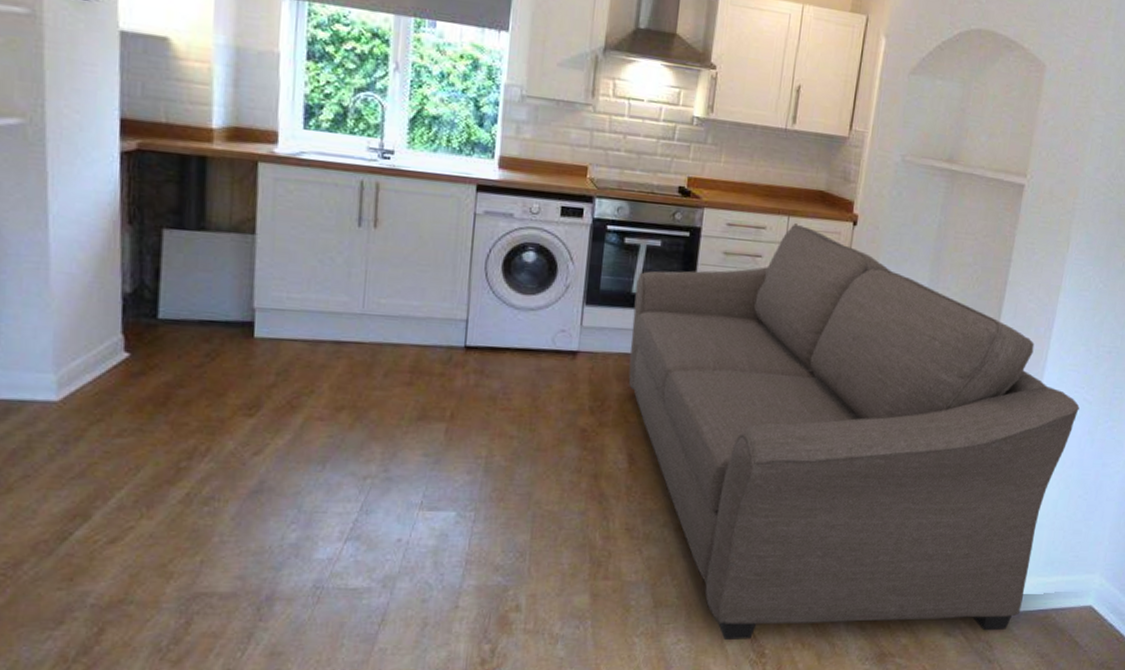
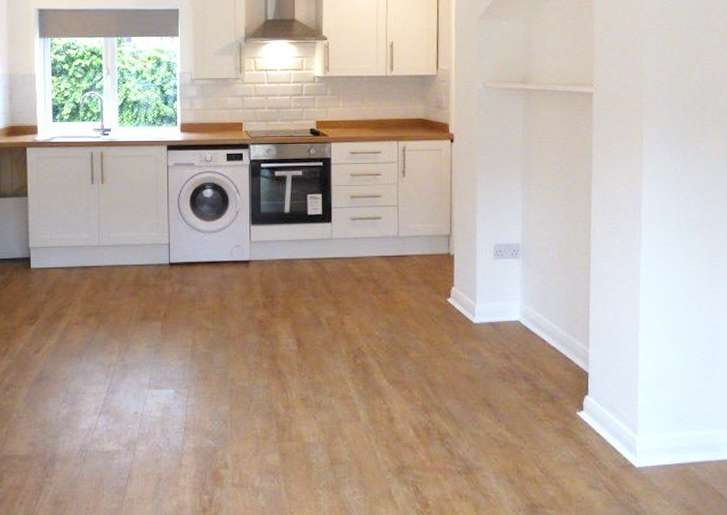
sofa: present [628,225,1080,641] -> none [287,147,681,493]

